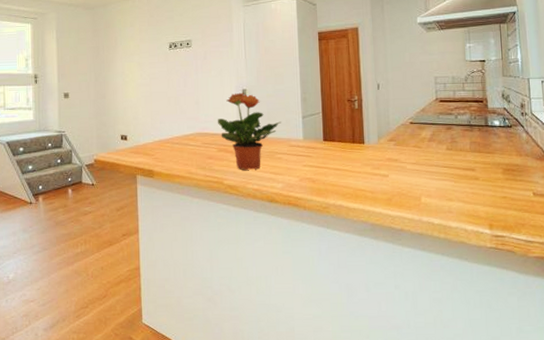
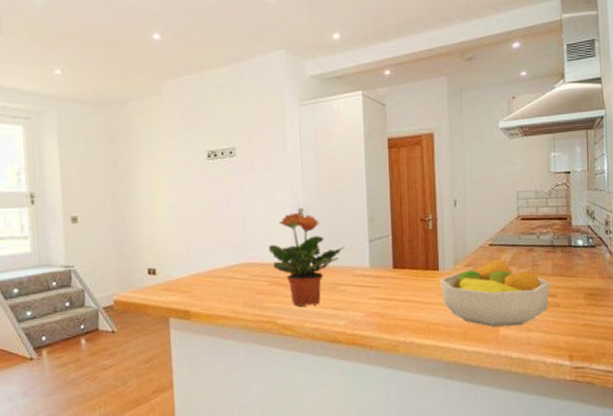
fruit bowl: none [365,135,469,196] -> present [439,259,551,327]

